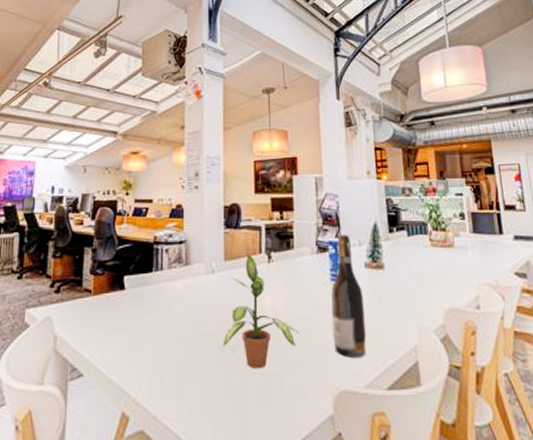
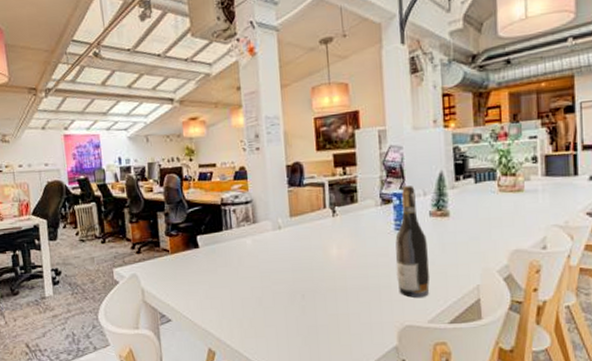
potted plant: present [223,254,299,369] -> none [293,210,365,310]

